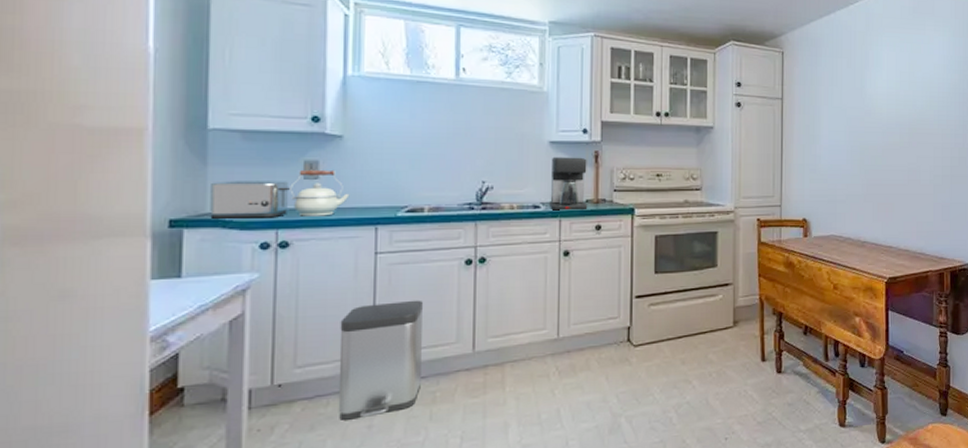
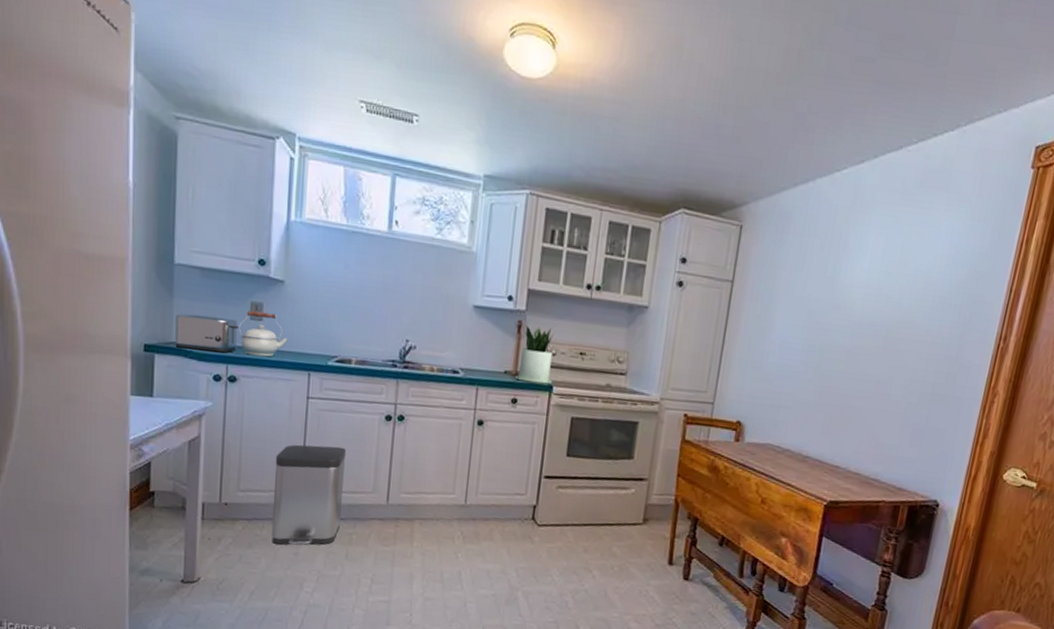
coffee maker: present [548,156,588,211] -> none [467,322,510,382]
planter: none [596,155,633,209] -> present [514,325,555,386]

